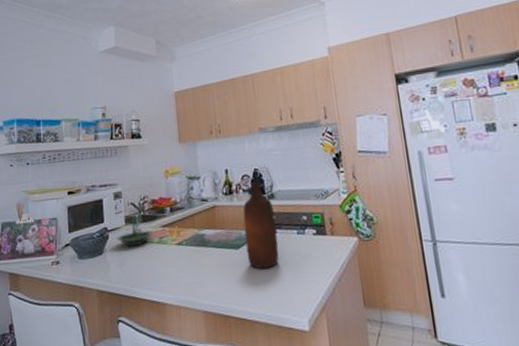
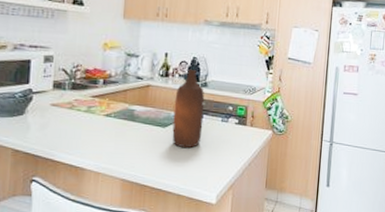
terrarium: present [116,209,154,247] -> none [41,75,82,112]

